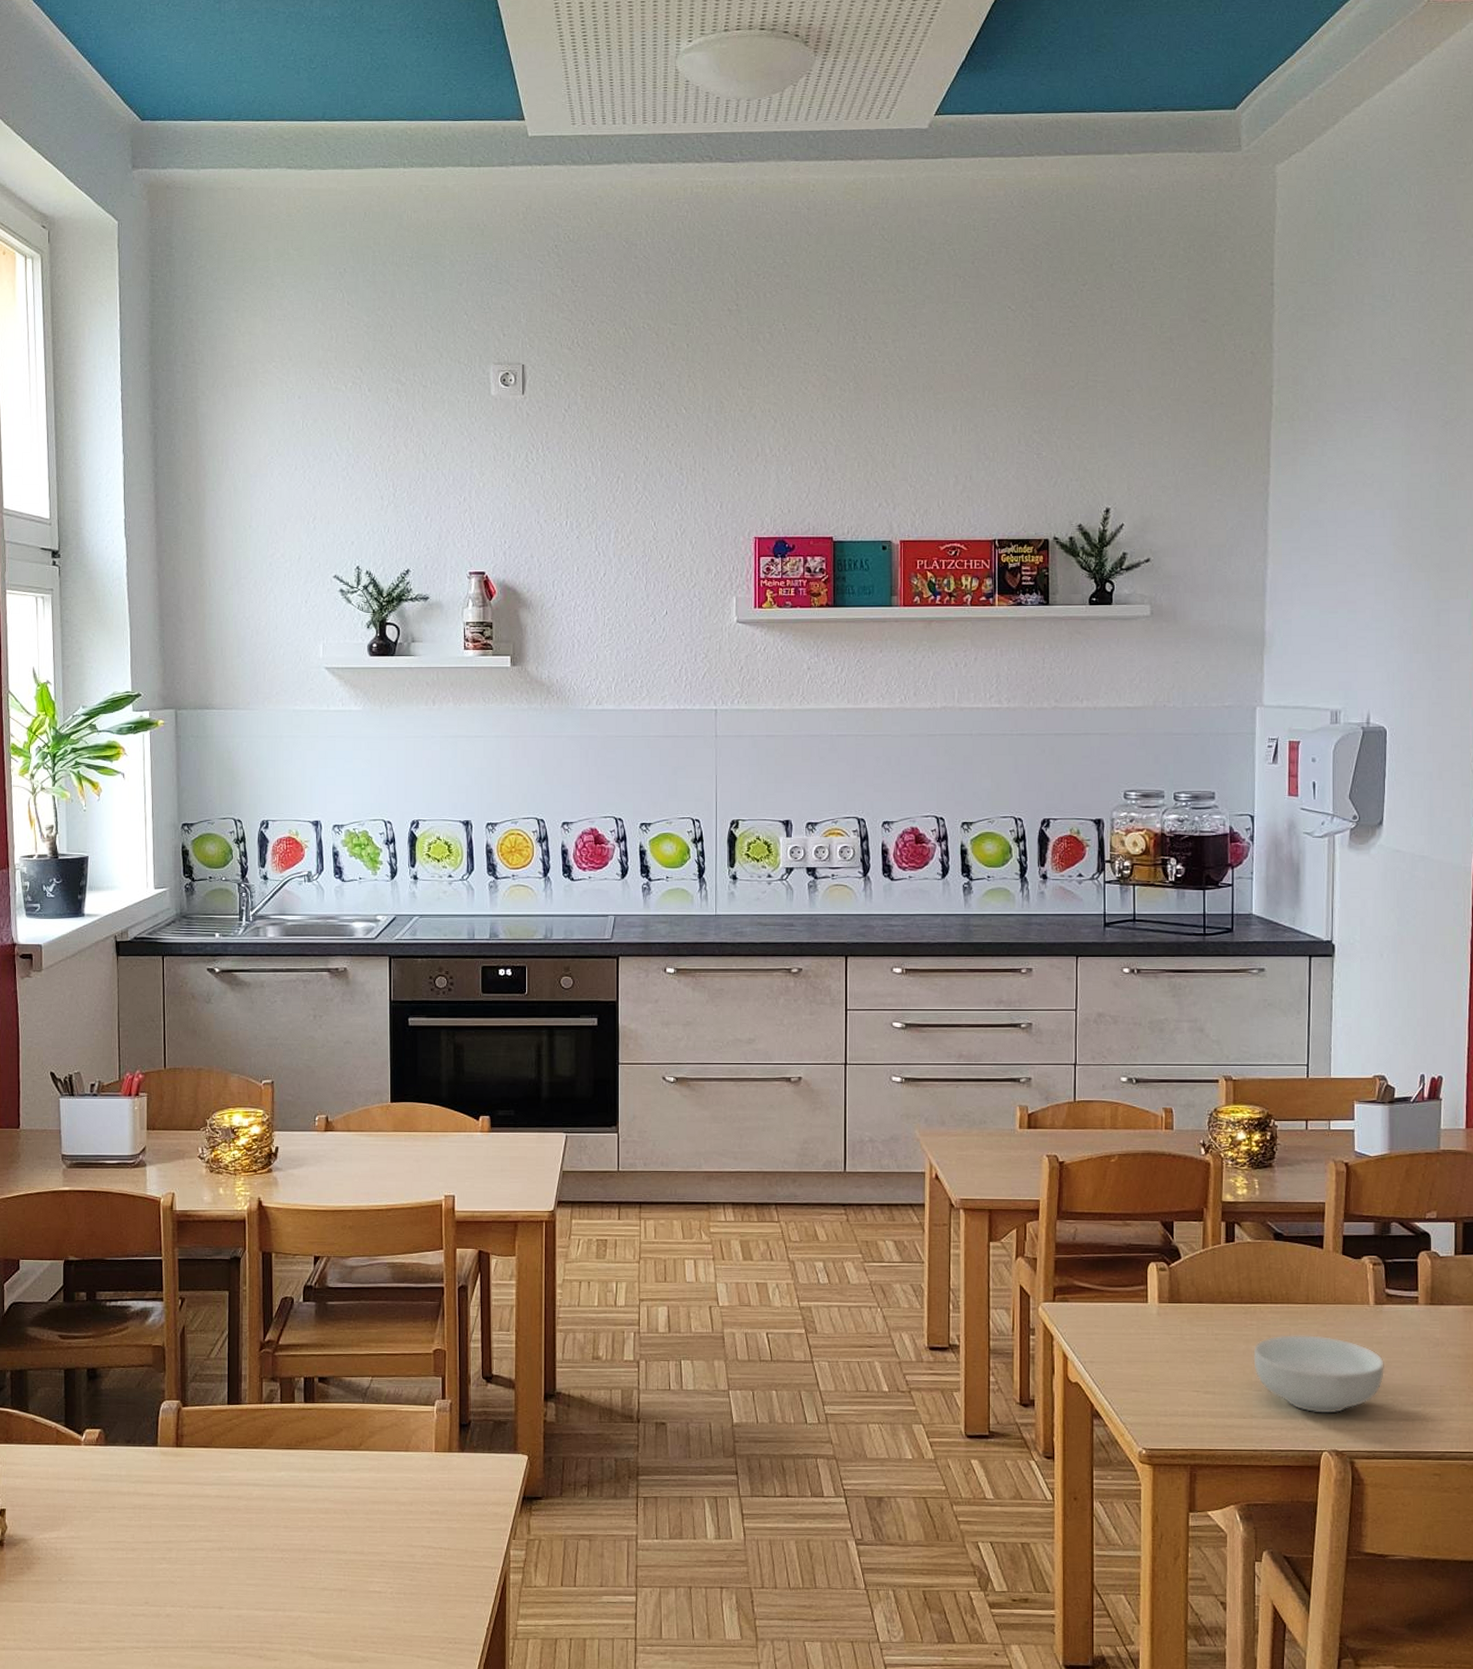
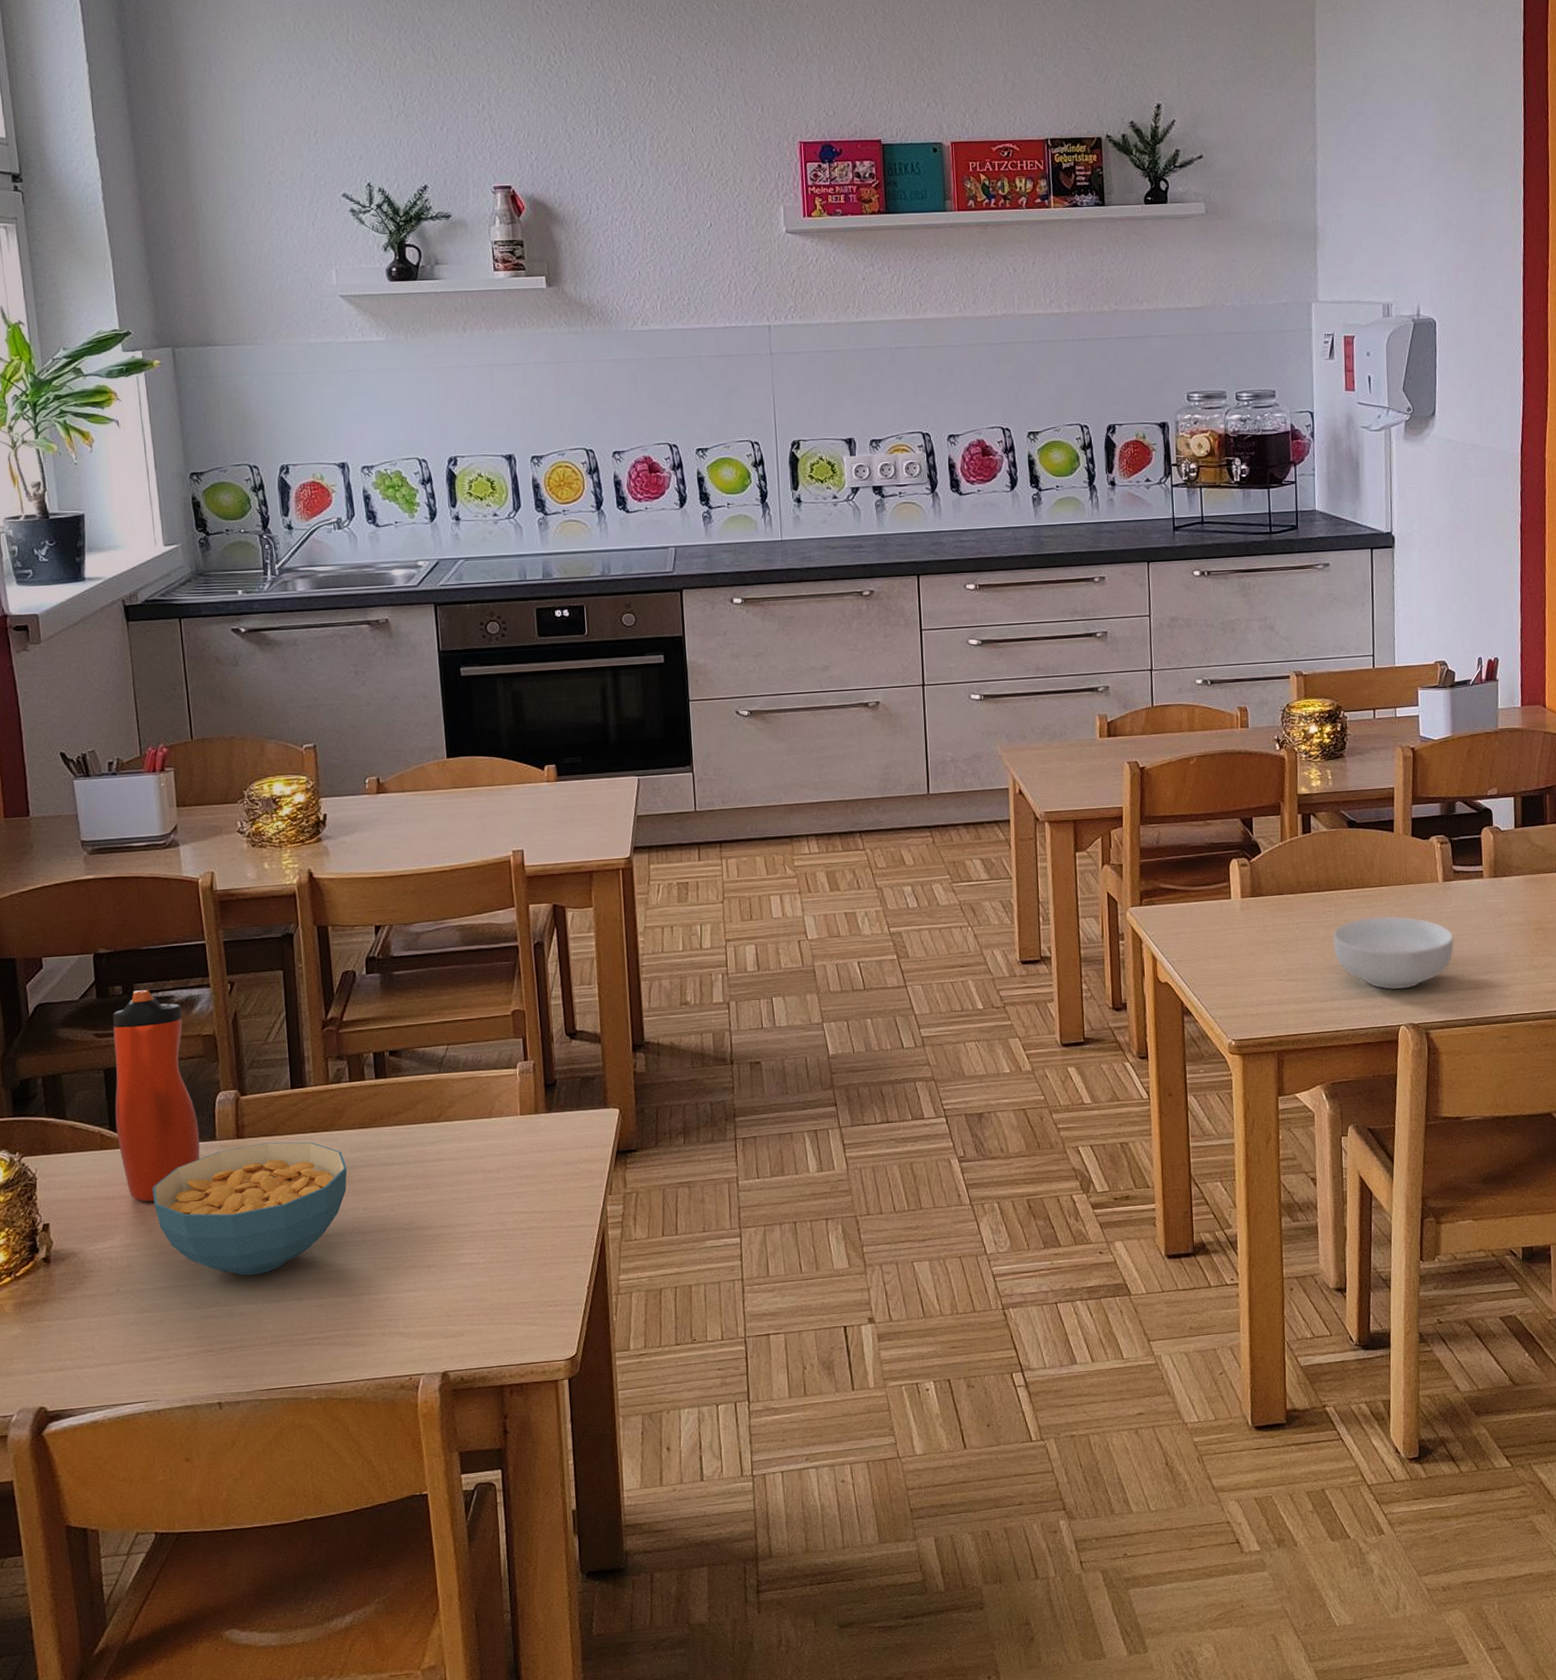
water bottle: none [70,1298,143,1498] -> present [113,990,200,1202]
cereal bowl: none [98,1453,273,1580] -> present [152,1142,348,1276]

